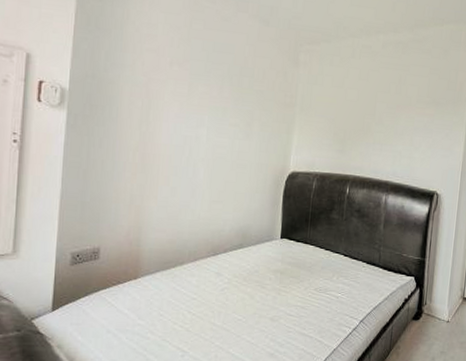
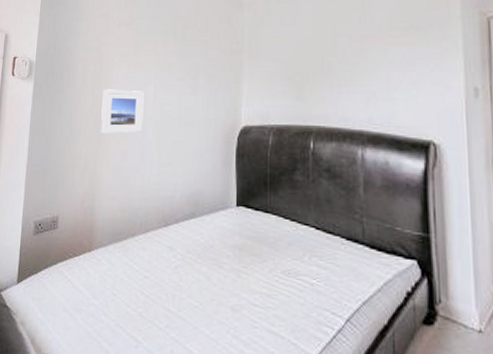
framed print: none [148,126,197,172] -> present [101,89,144,134]

